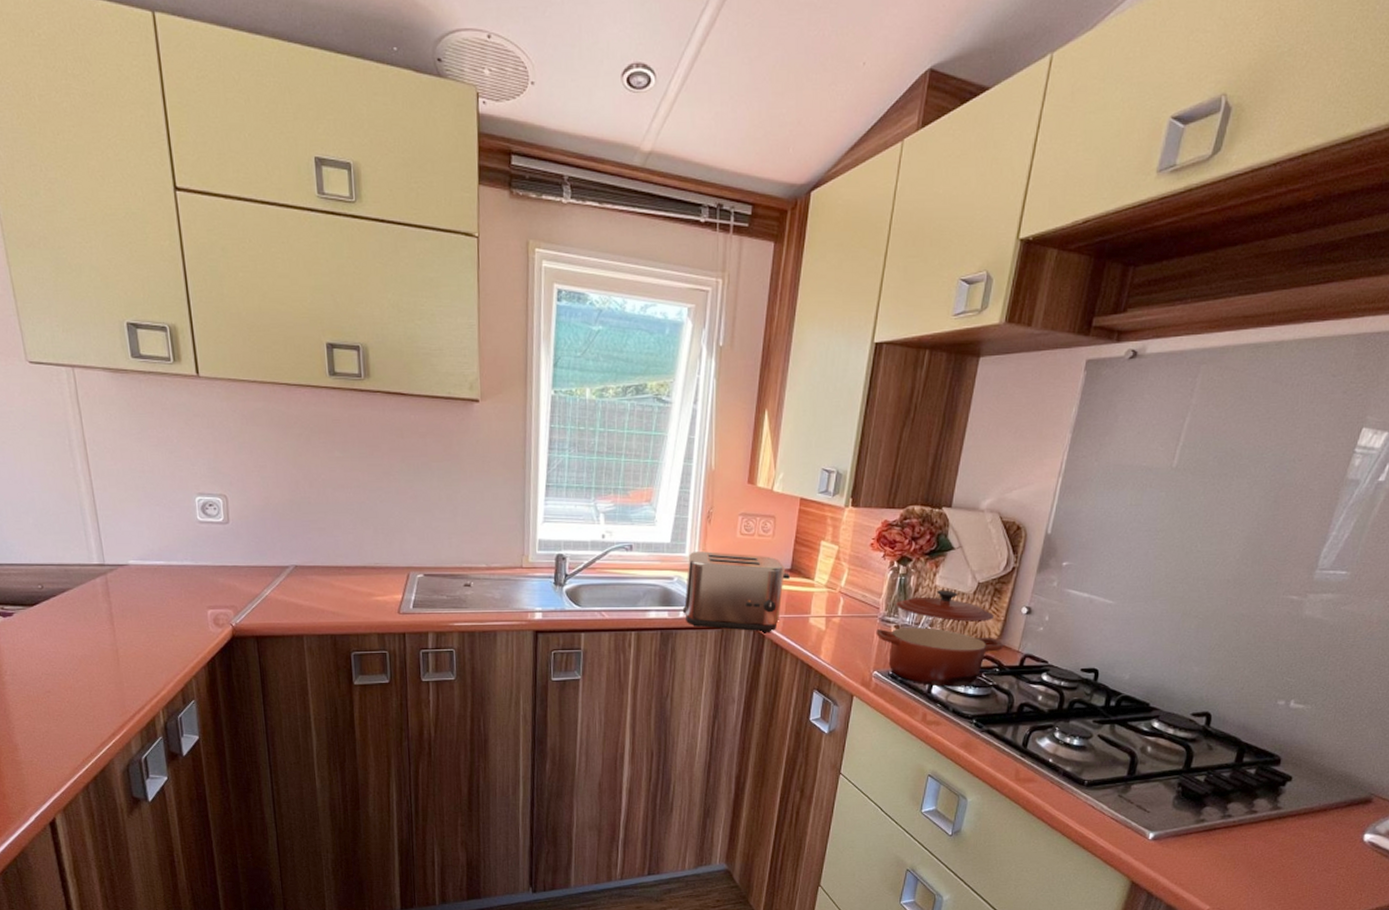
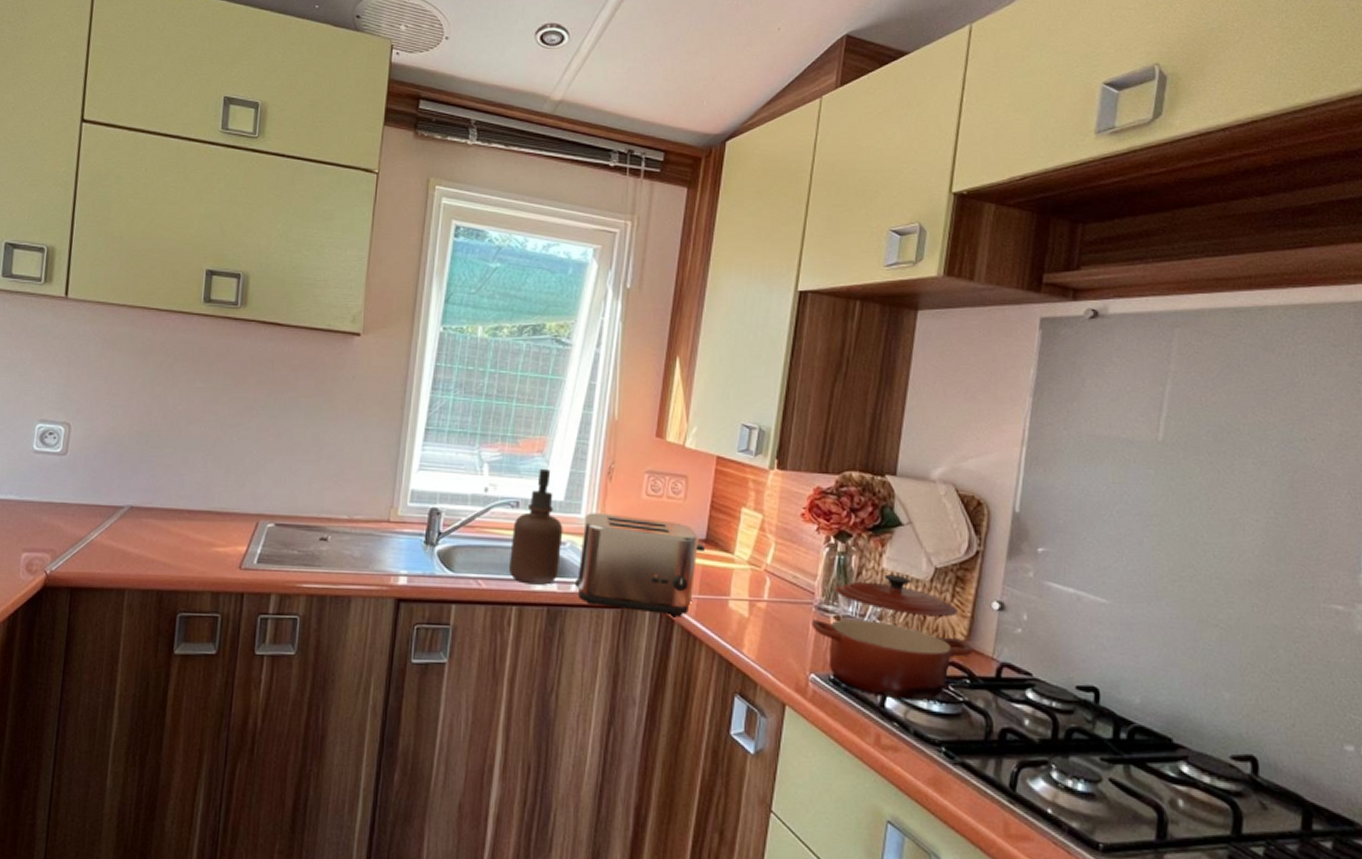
soap dispenser: none [626,515,671,615] -> present [508,468,563,586]

